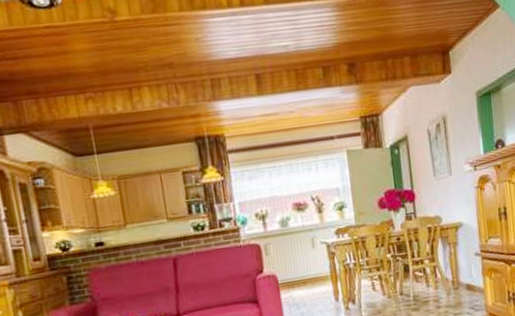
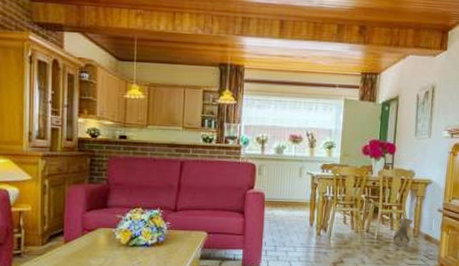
bag: none [430,270,451,303] -> present [393,218,414,246]

